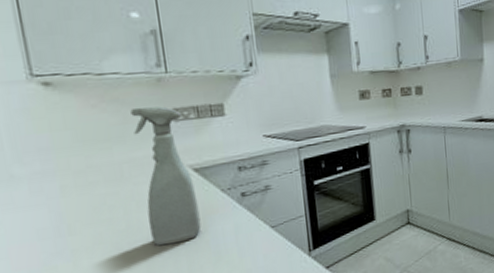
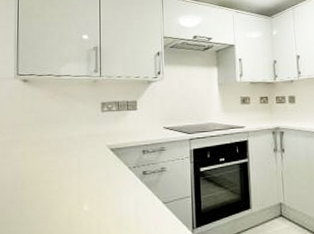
spray bottle: present [130,106,202,246] -> none [74,100,111,207]

